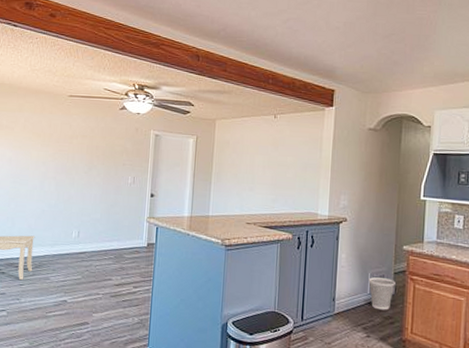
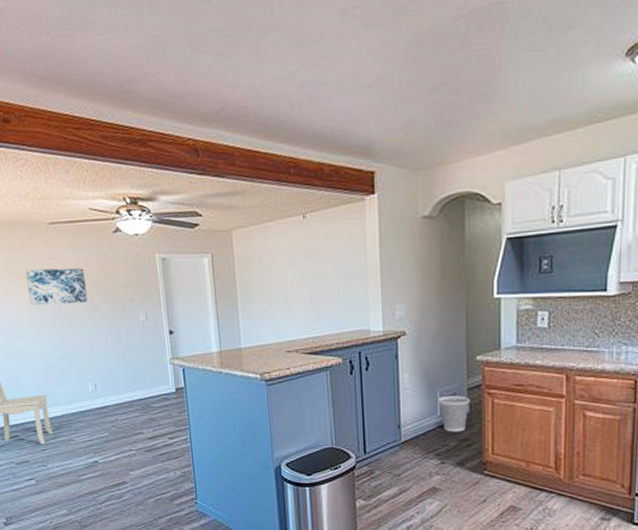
wall art: none [38,129,90,163] -> present [25,268,88,305]

